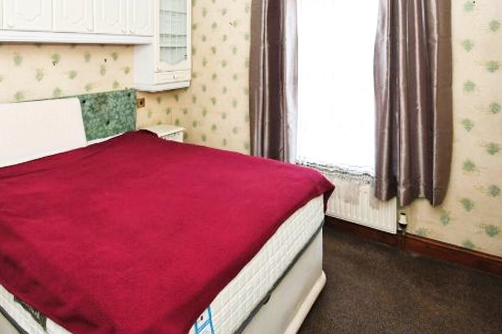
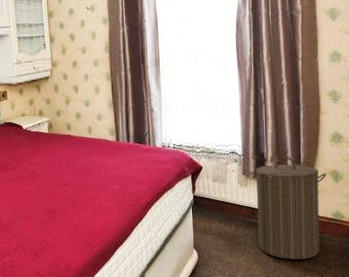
laundry hamper: none [381,181,458,289] -> present [249,156,327,260]

